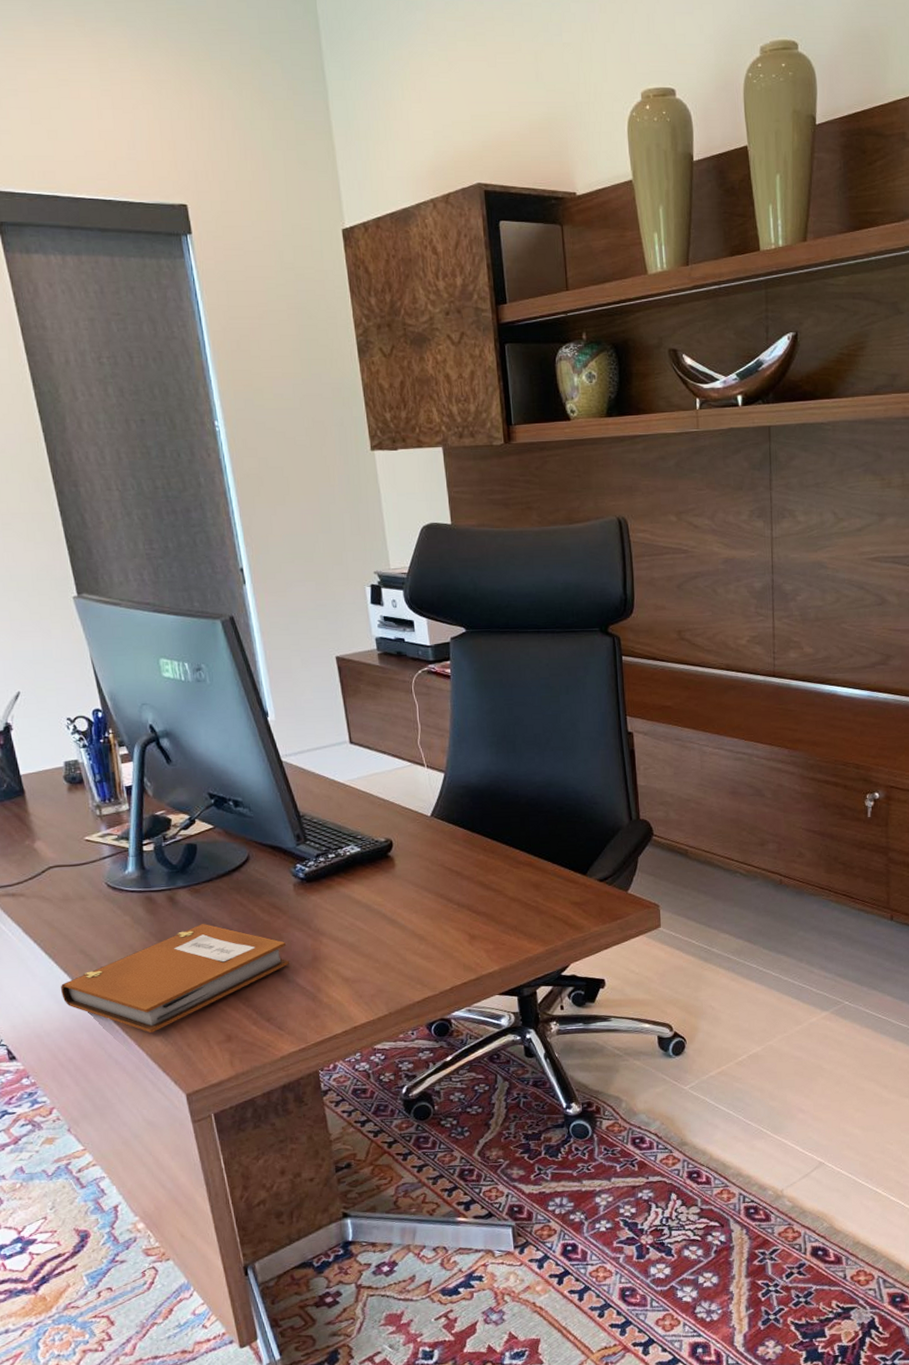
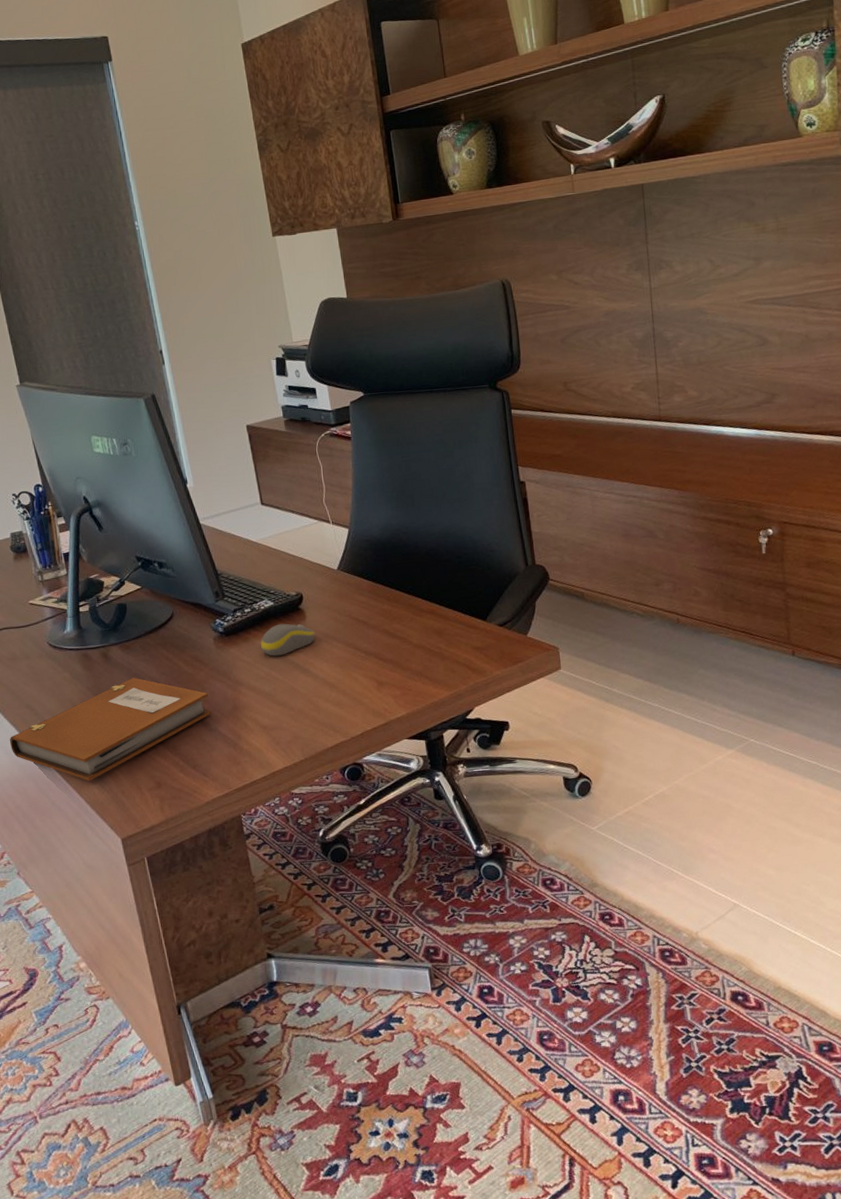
computer mouse: none [345,871,404,905] -> present [261,623,315,656]

